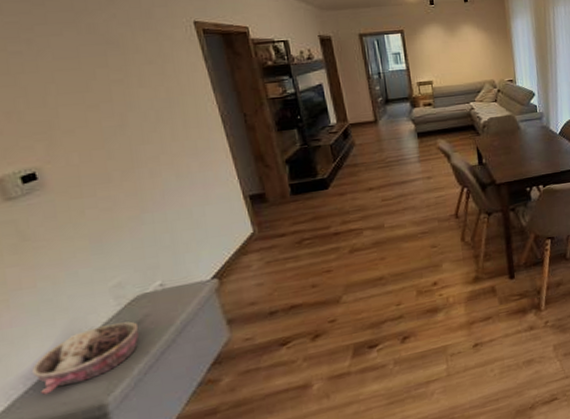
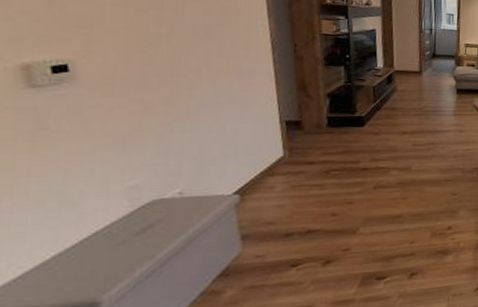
decorative basket: present [31,321,139,395] -> none [24,224,149,285]

